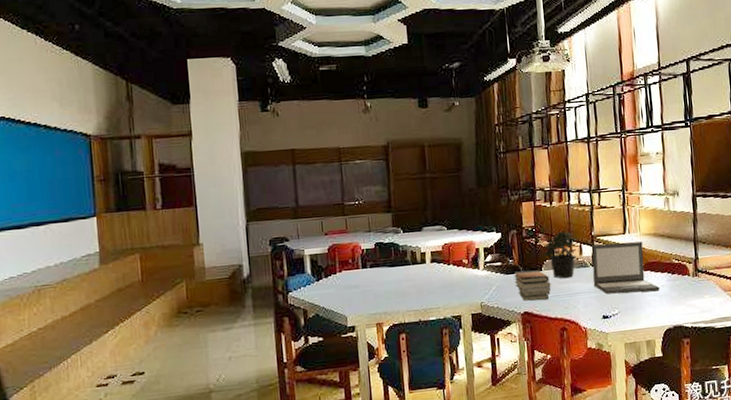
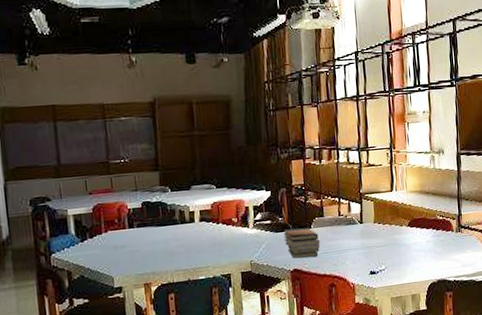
potted plant: present [543,230,577,279] -> none [313,188,346,236]
laptop: present [591,241,660,294] -> none [360,199,425,251]

